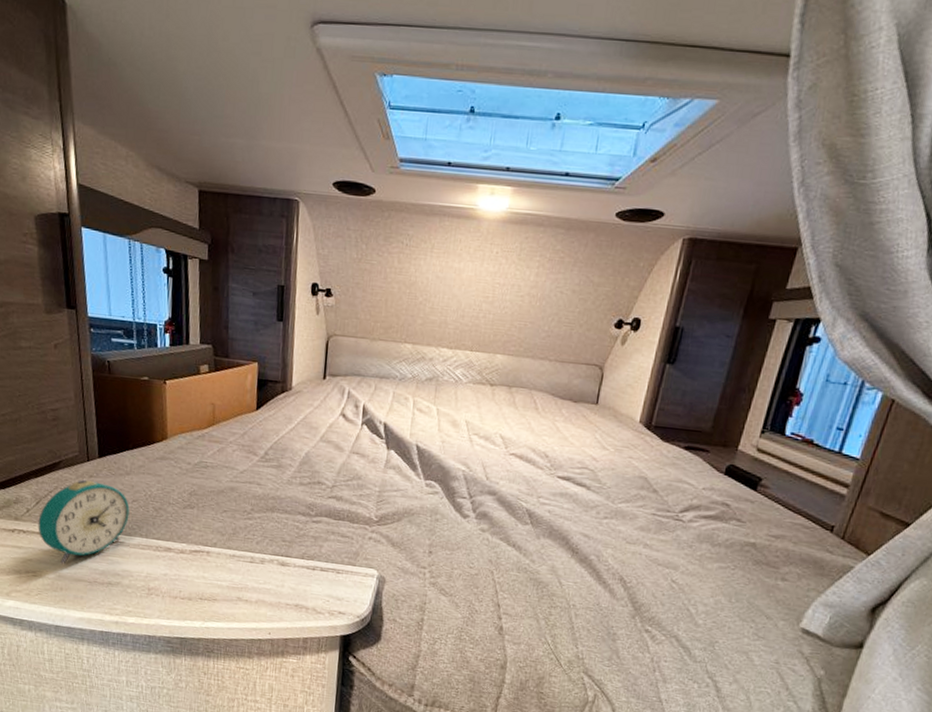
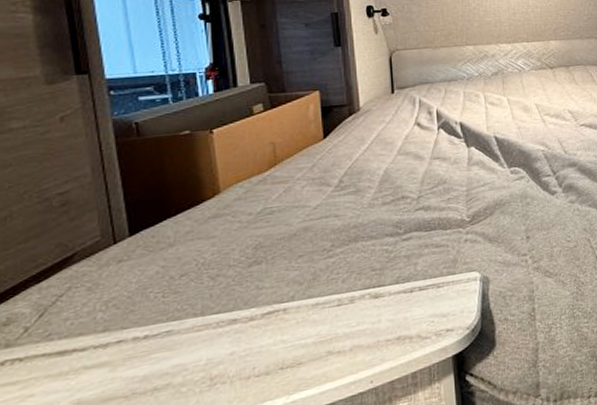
alarm clock: present [38,479,130,564] -> none [42,265,177,386]

